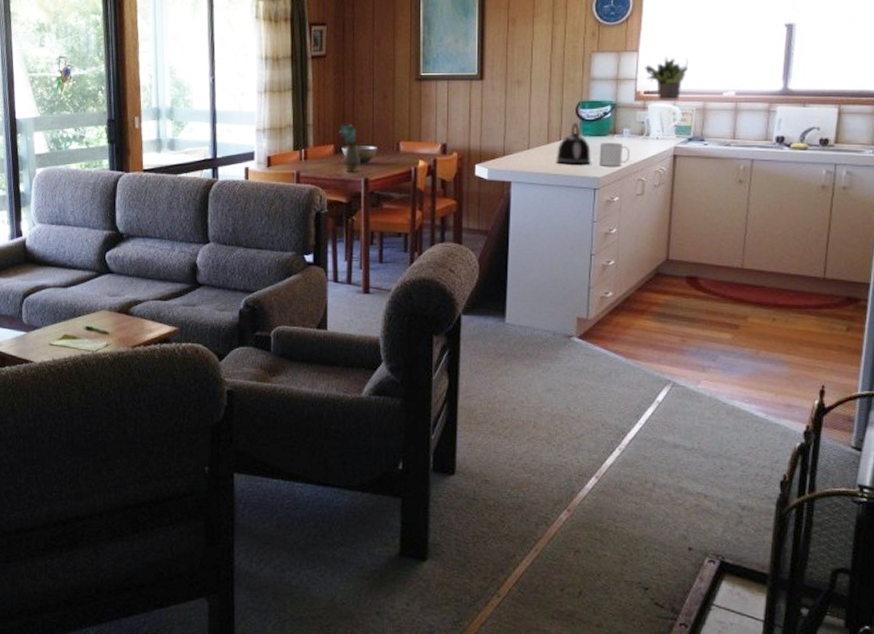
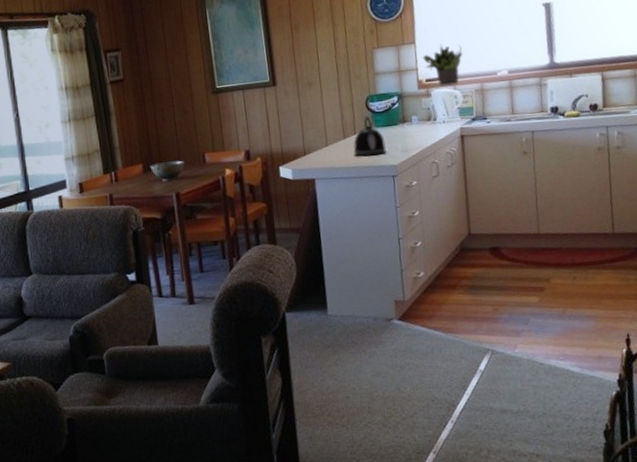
vase: present [339,123,360,172] -> none [145,141,170,189]
mug: present [599,143,631,166] -> none [392,130,422,154]

